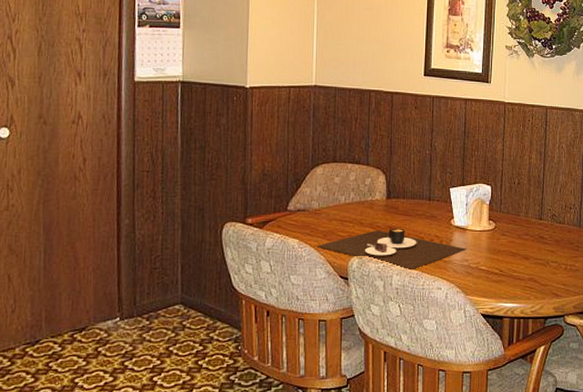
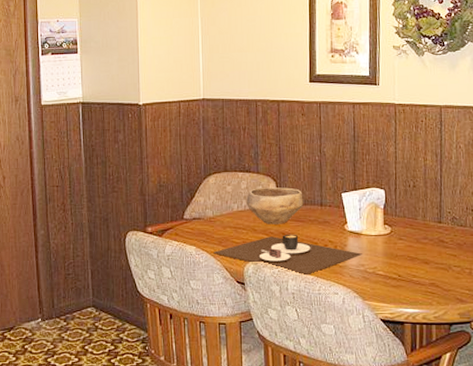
bowl: none [353,180,412,218] -> present [245,187,304,224]

